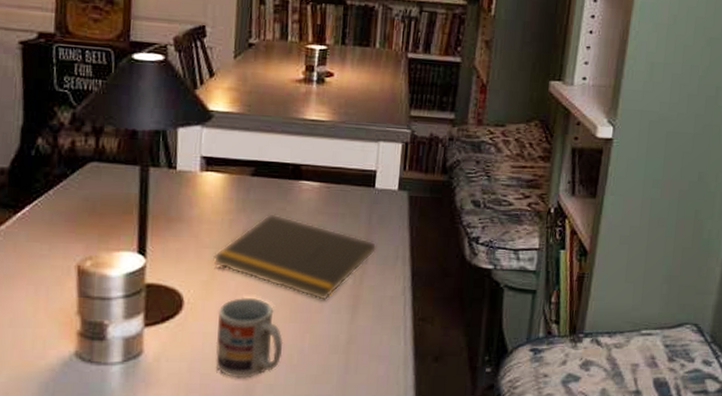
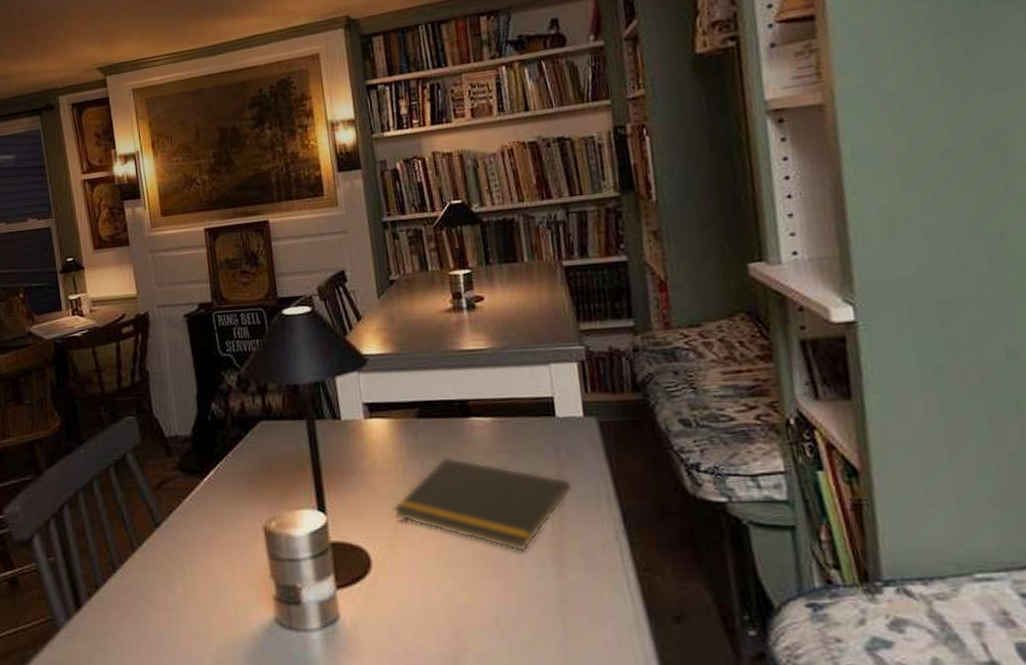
cup: present [215,297,283,379] -> none [408,552,488,646]

